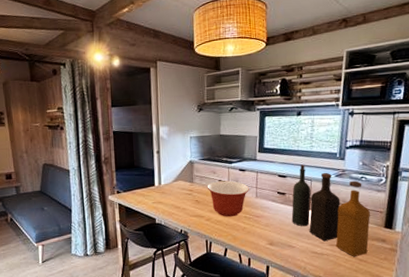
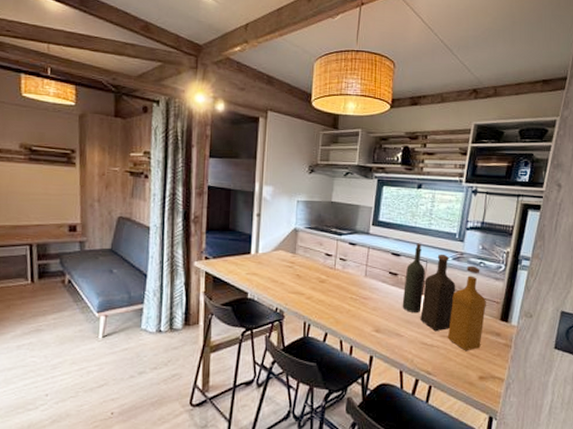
mixing bowl: present [207,180,249,217] -> none [311,254,358,297]

